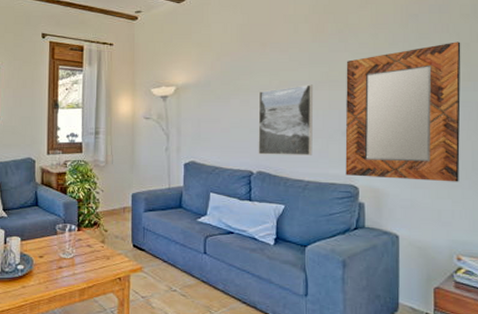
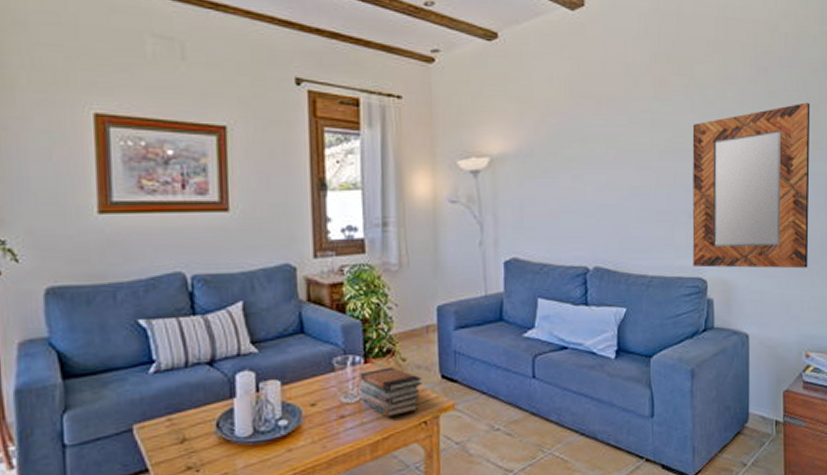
book stack: none [73,235,118,272] -> present [359,367,422,418]
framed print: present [258,84,314,155] -> none [593,154,657,246]

